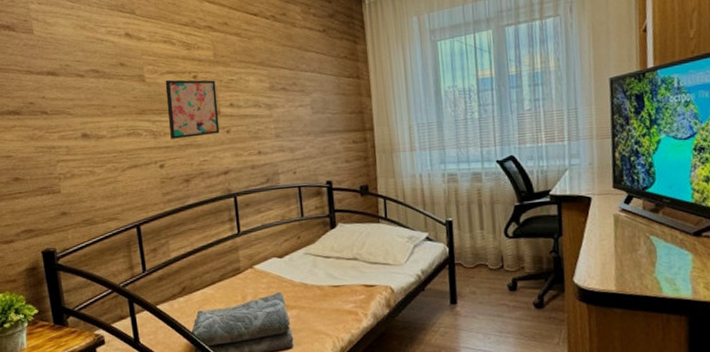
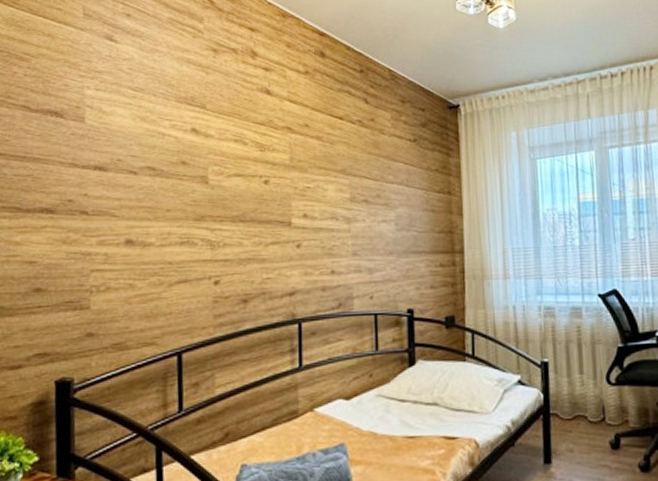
wall art: present [165,79,220,139] -> none [230,183,289,251]

